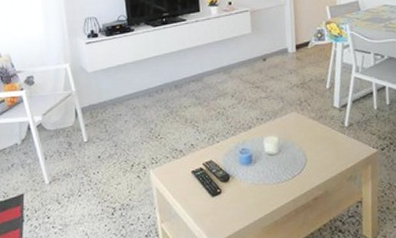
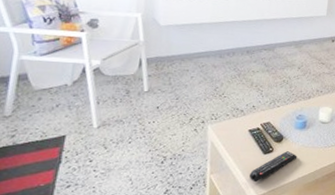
remote control: none [201,191,249,229] -> present [249,151,298,183]

